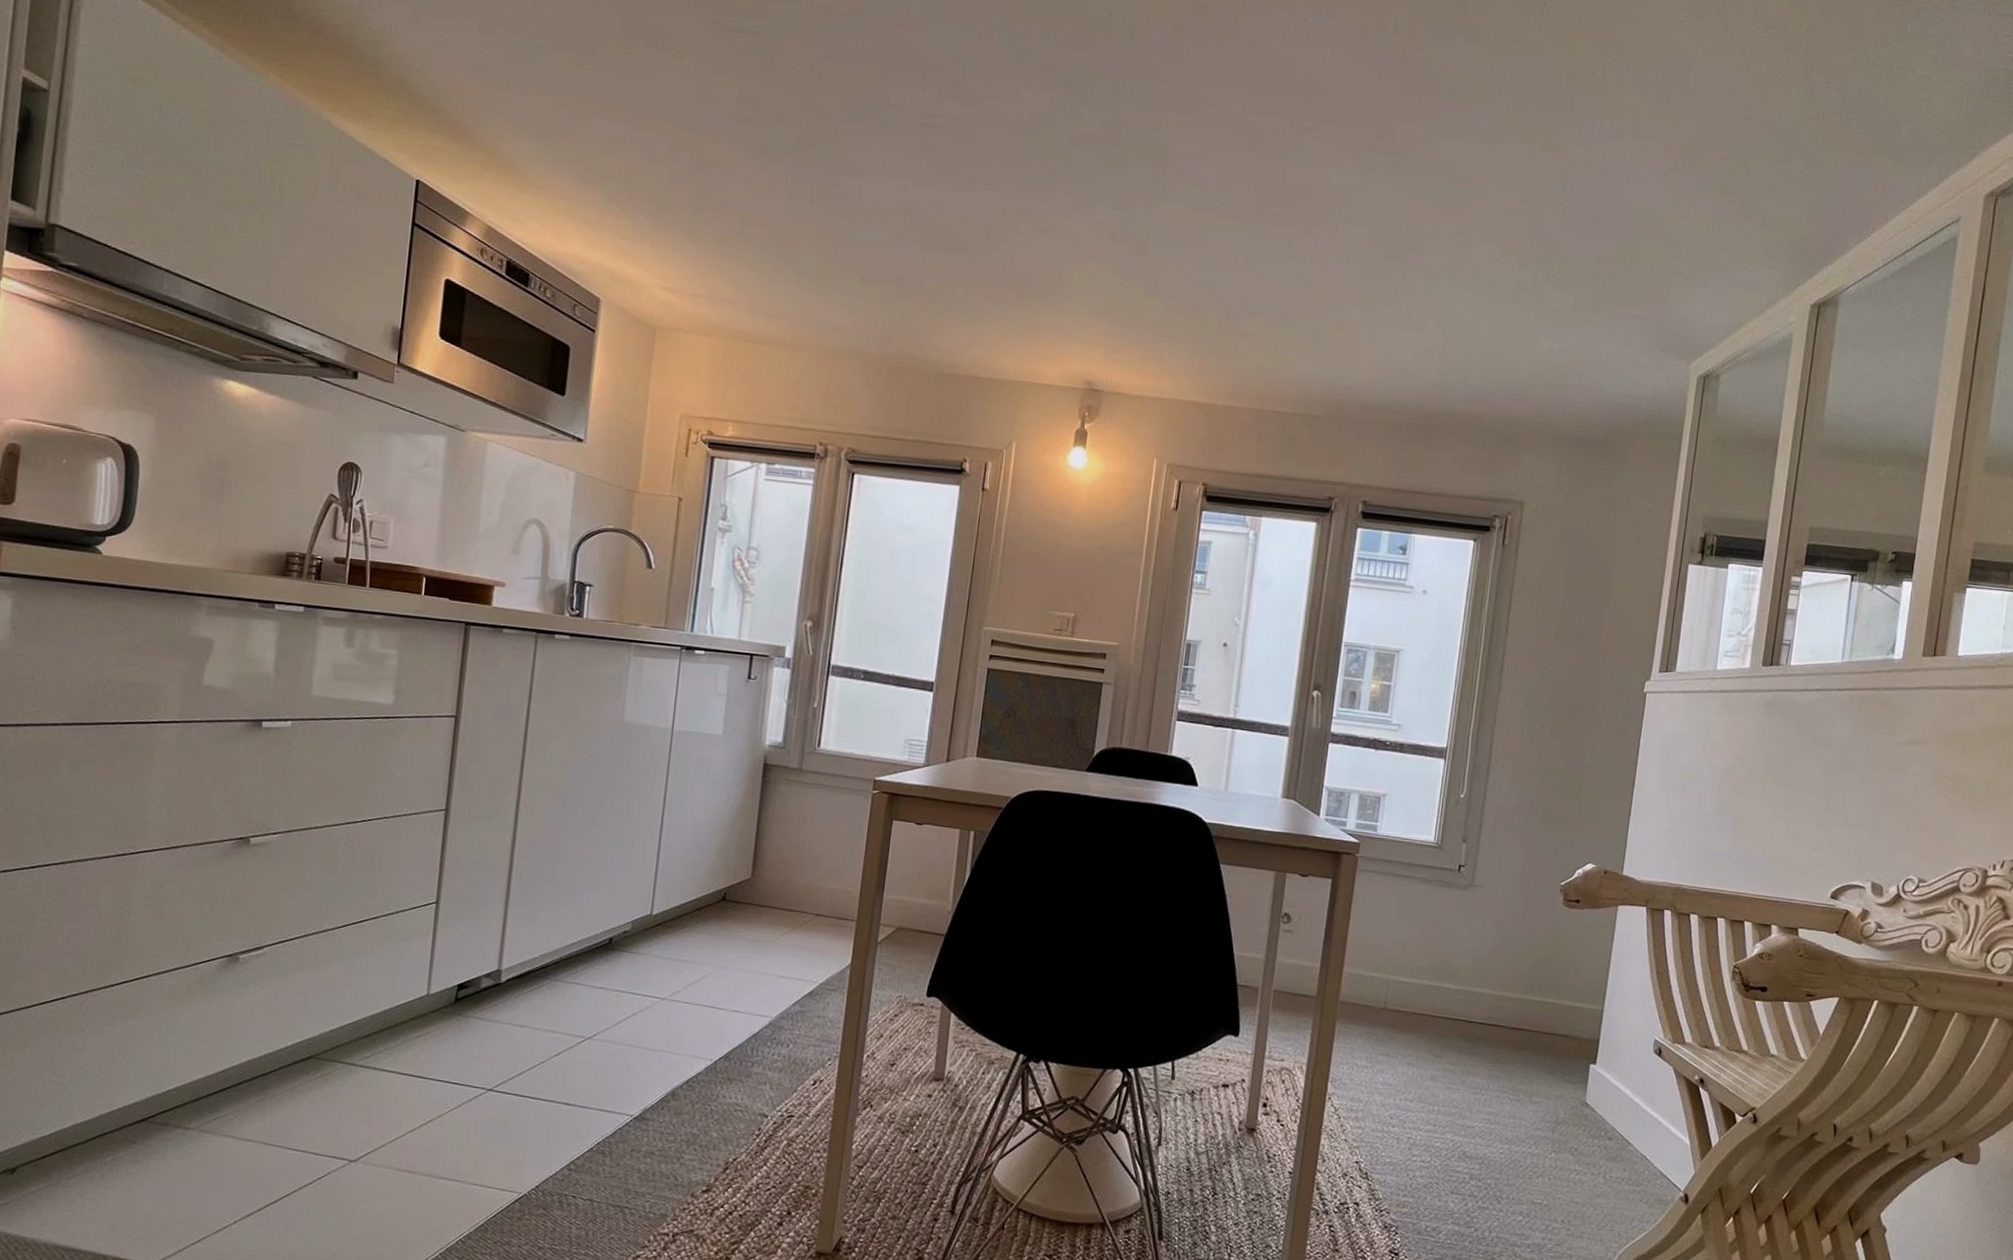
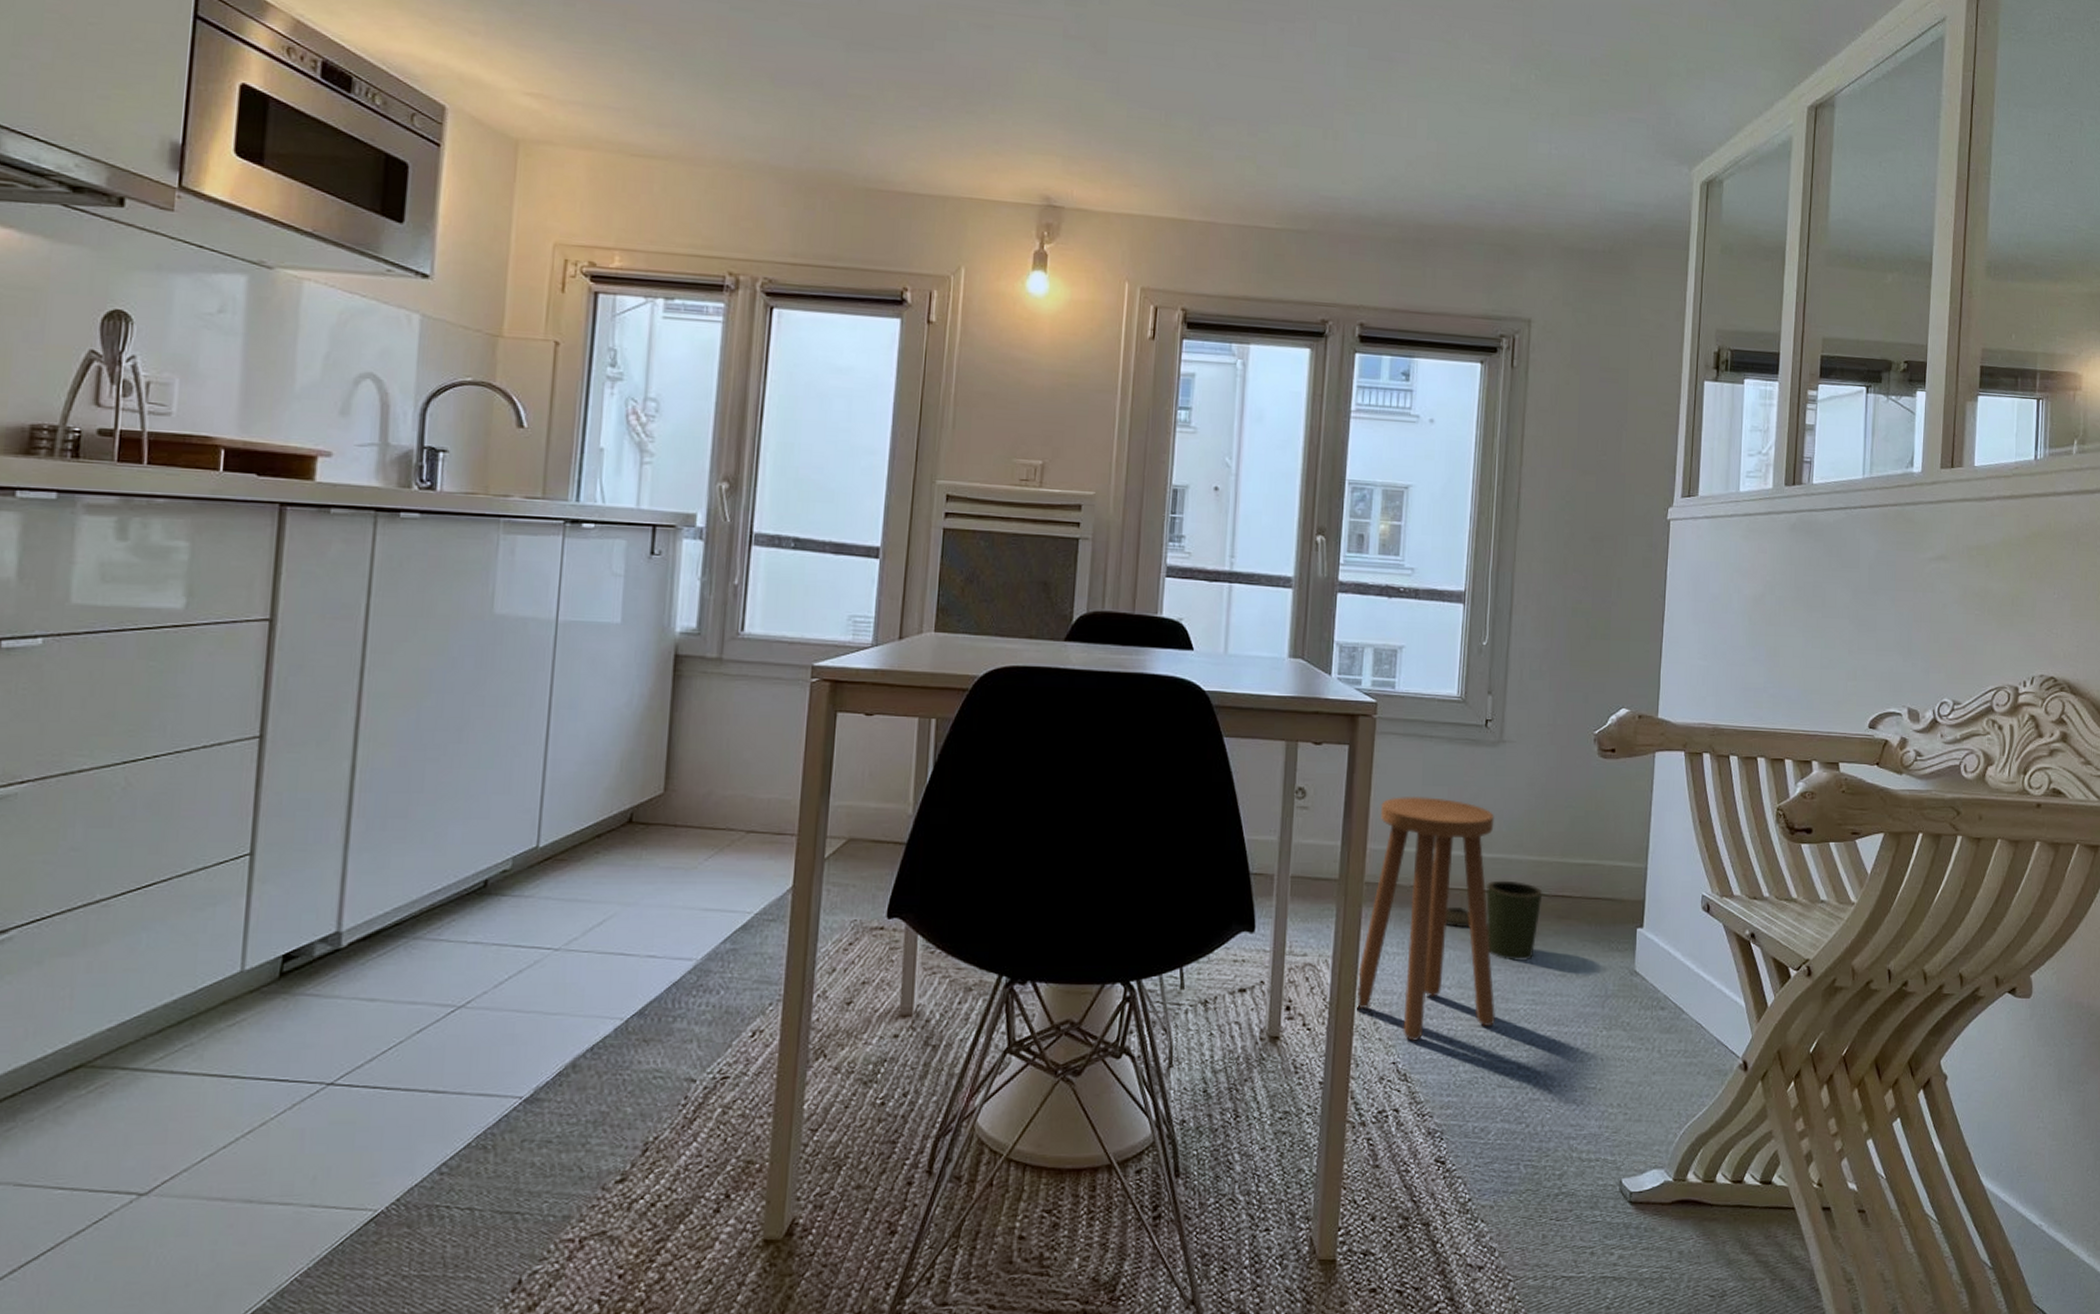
stool: none [1326,928,1462,1145] -> present [1357,795,1495,1041]
trash can: none [1411,1009,1503,1084] -> present [1445,880,1543,961]

